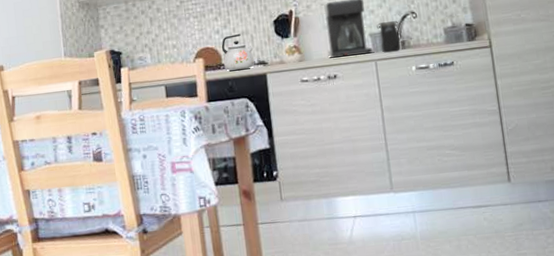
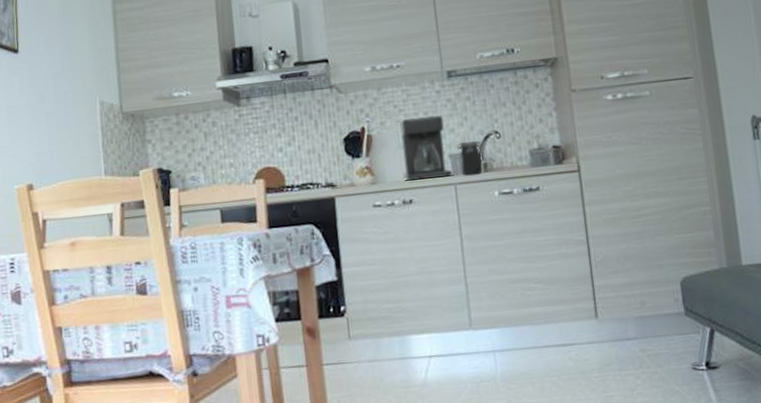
kettle: present [221,34,255,71] -> none [284,152,322,194]

